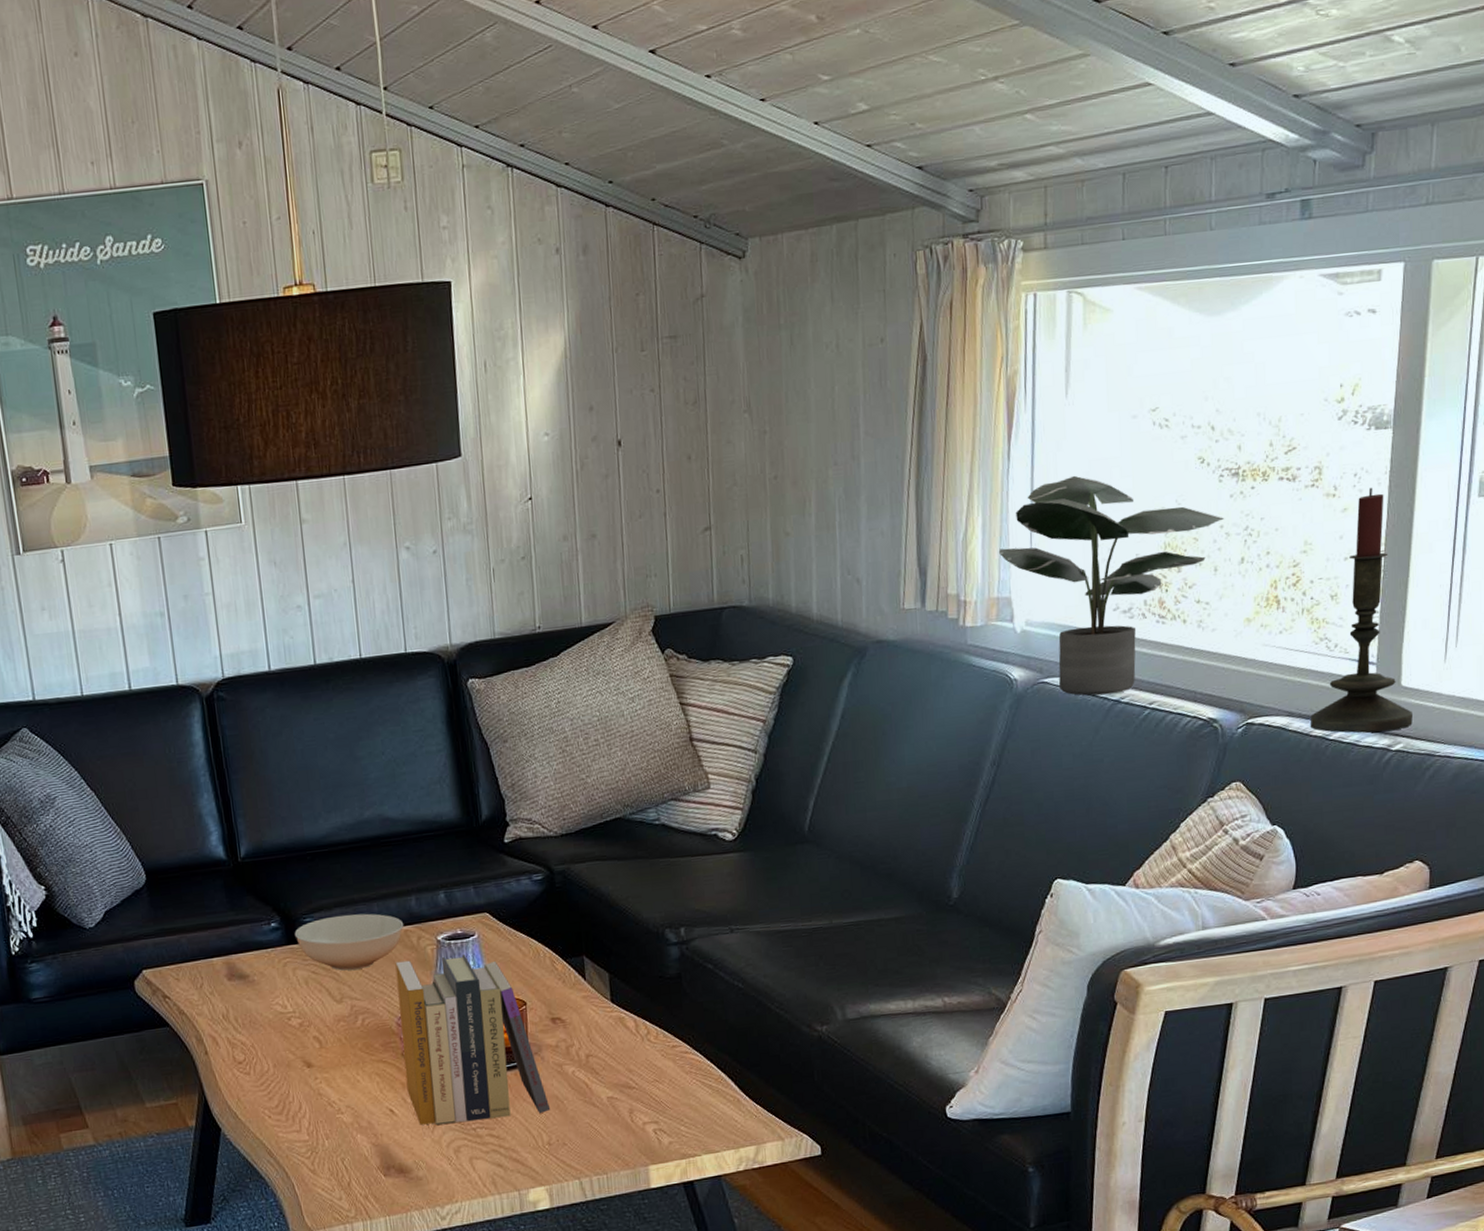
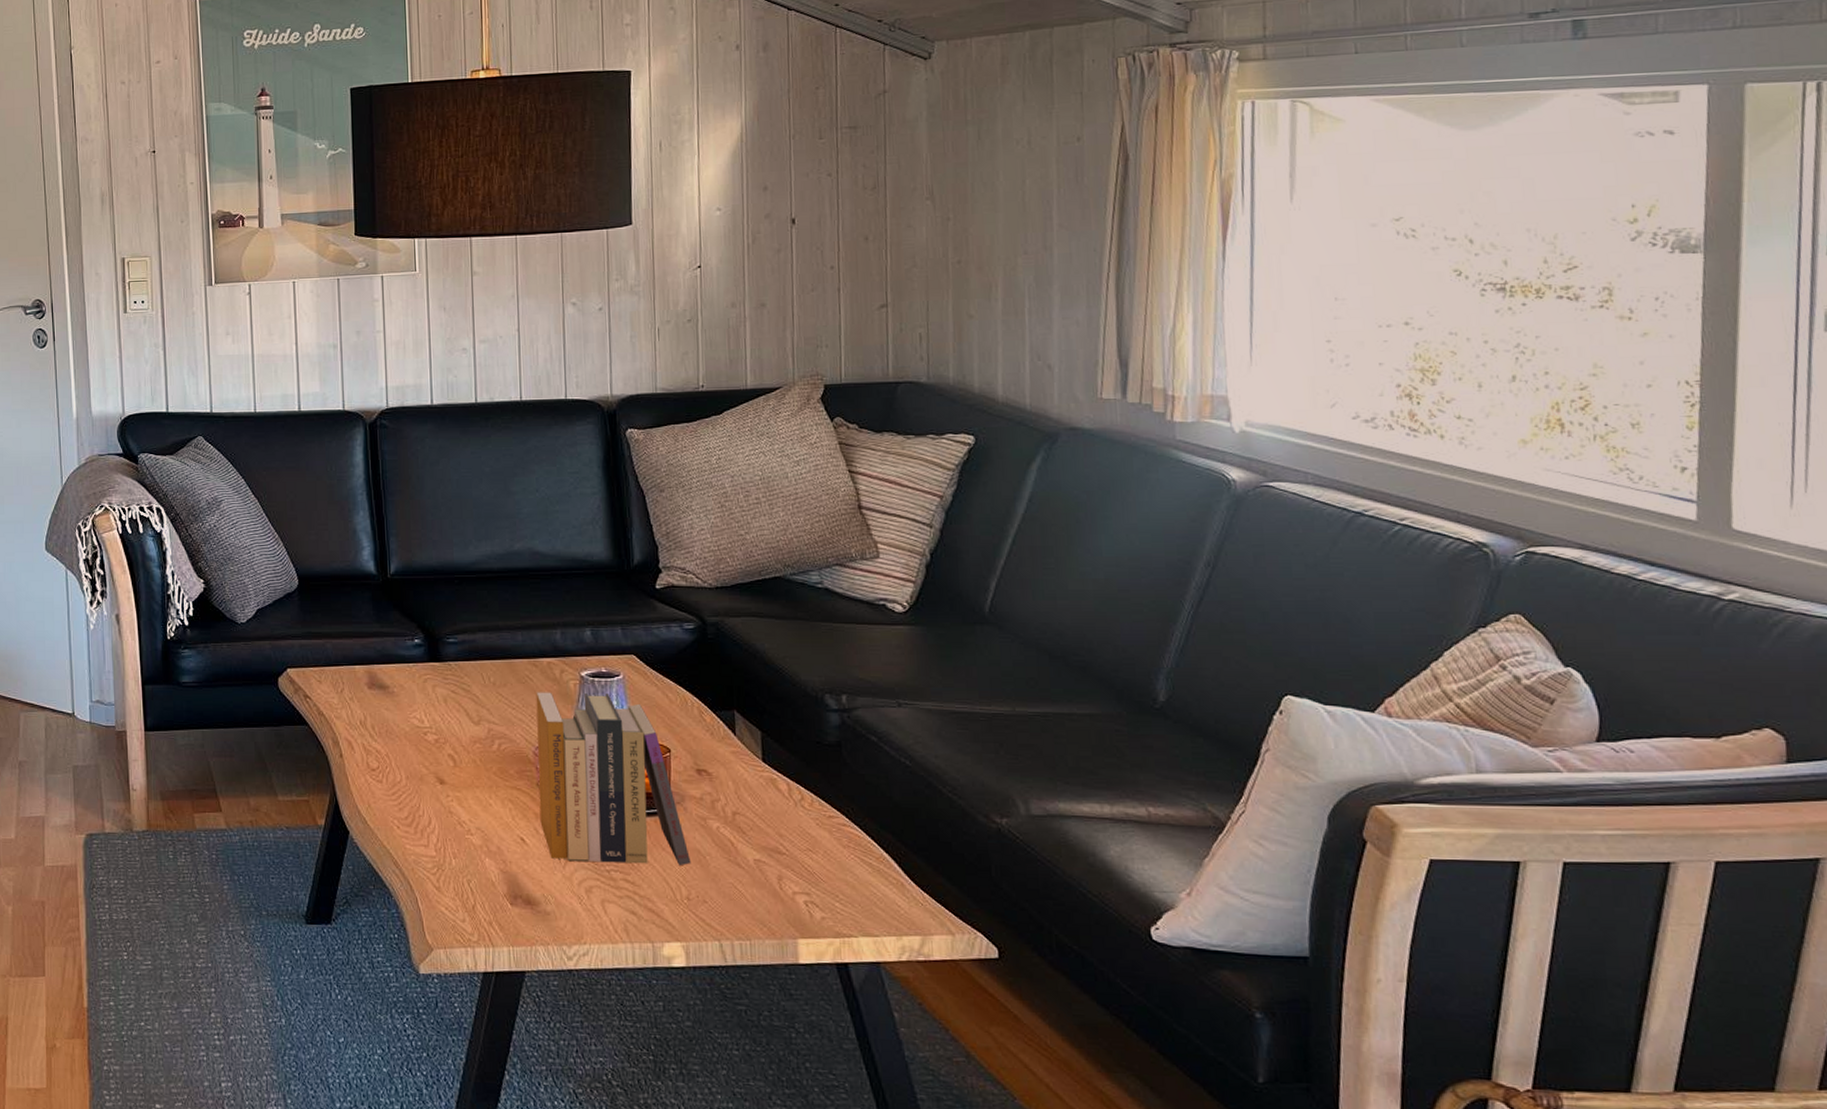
bowl: present [294,913,404,971] -> none [437,639,548,694]
potted plant: present [998,475,1225,696] -> none [1212,279,1490,506]
candle: present [1310,487,1413,734] -> none [1610,313,1751,576]

